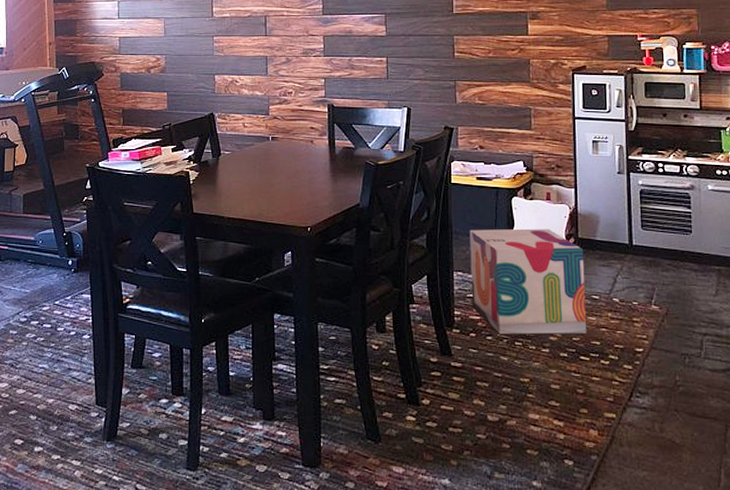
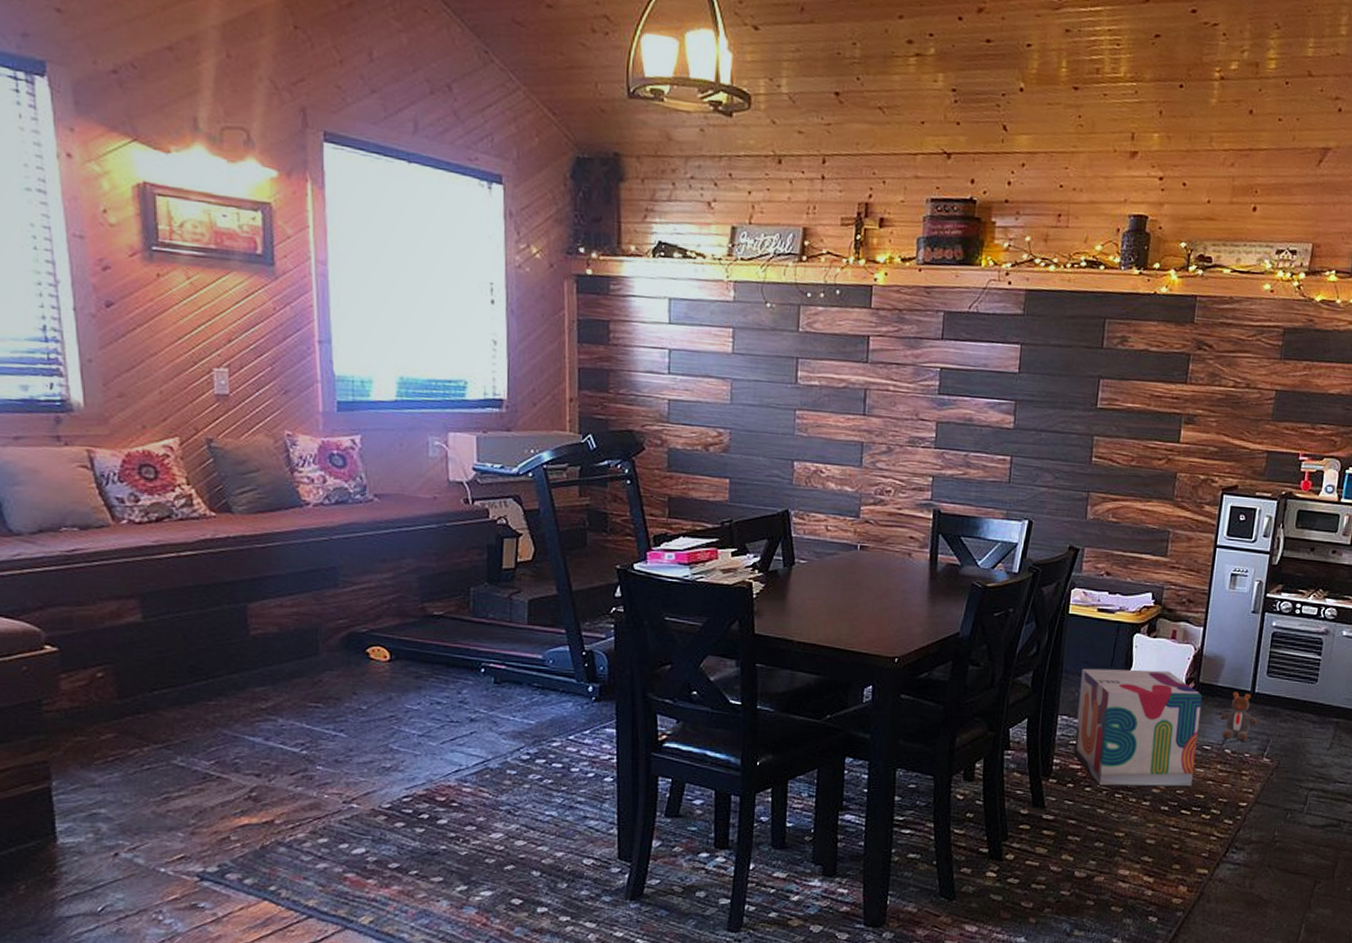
teddy bear: none [603,245,641,291] -> present [1220,692,1259,742]

